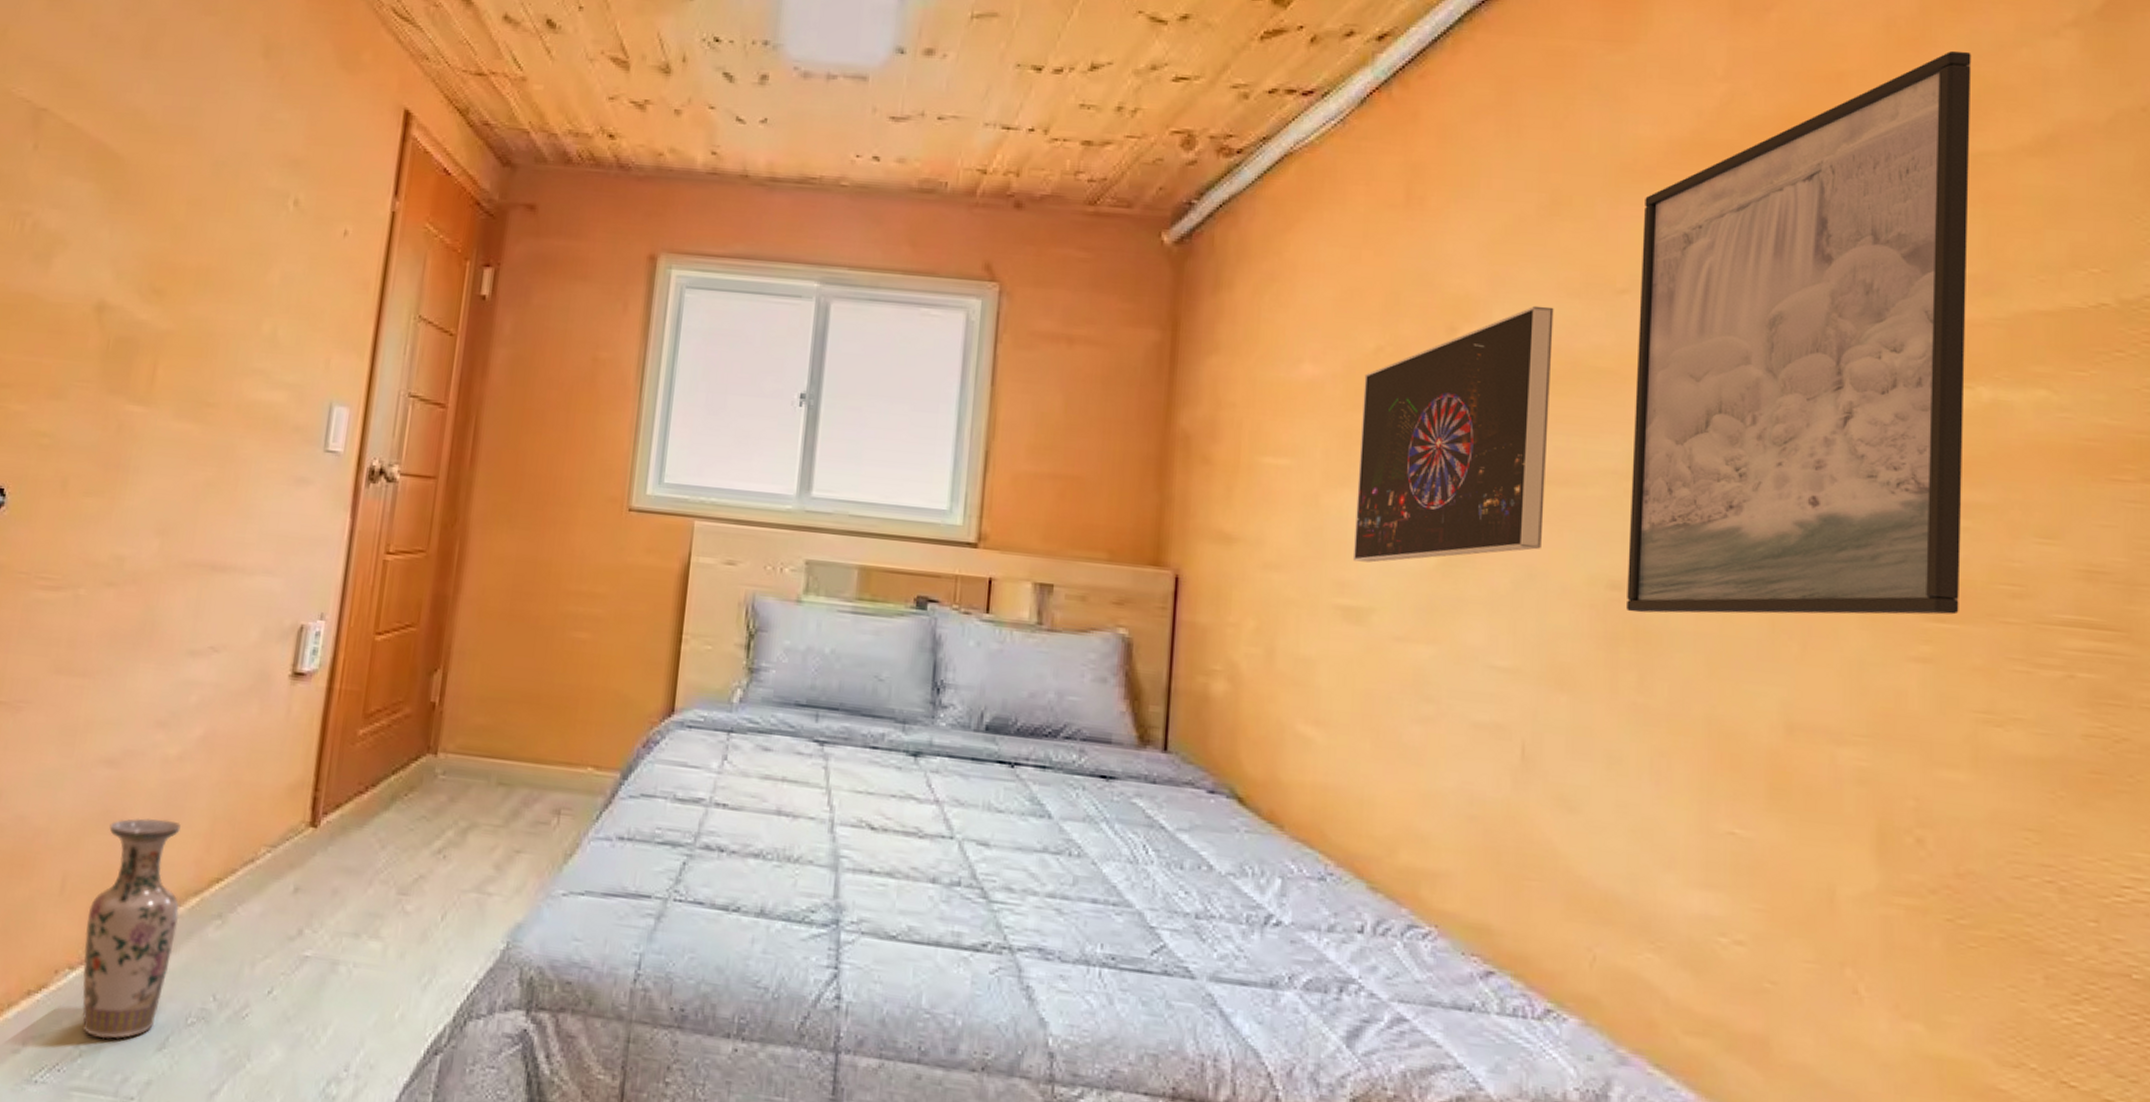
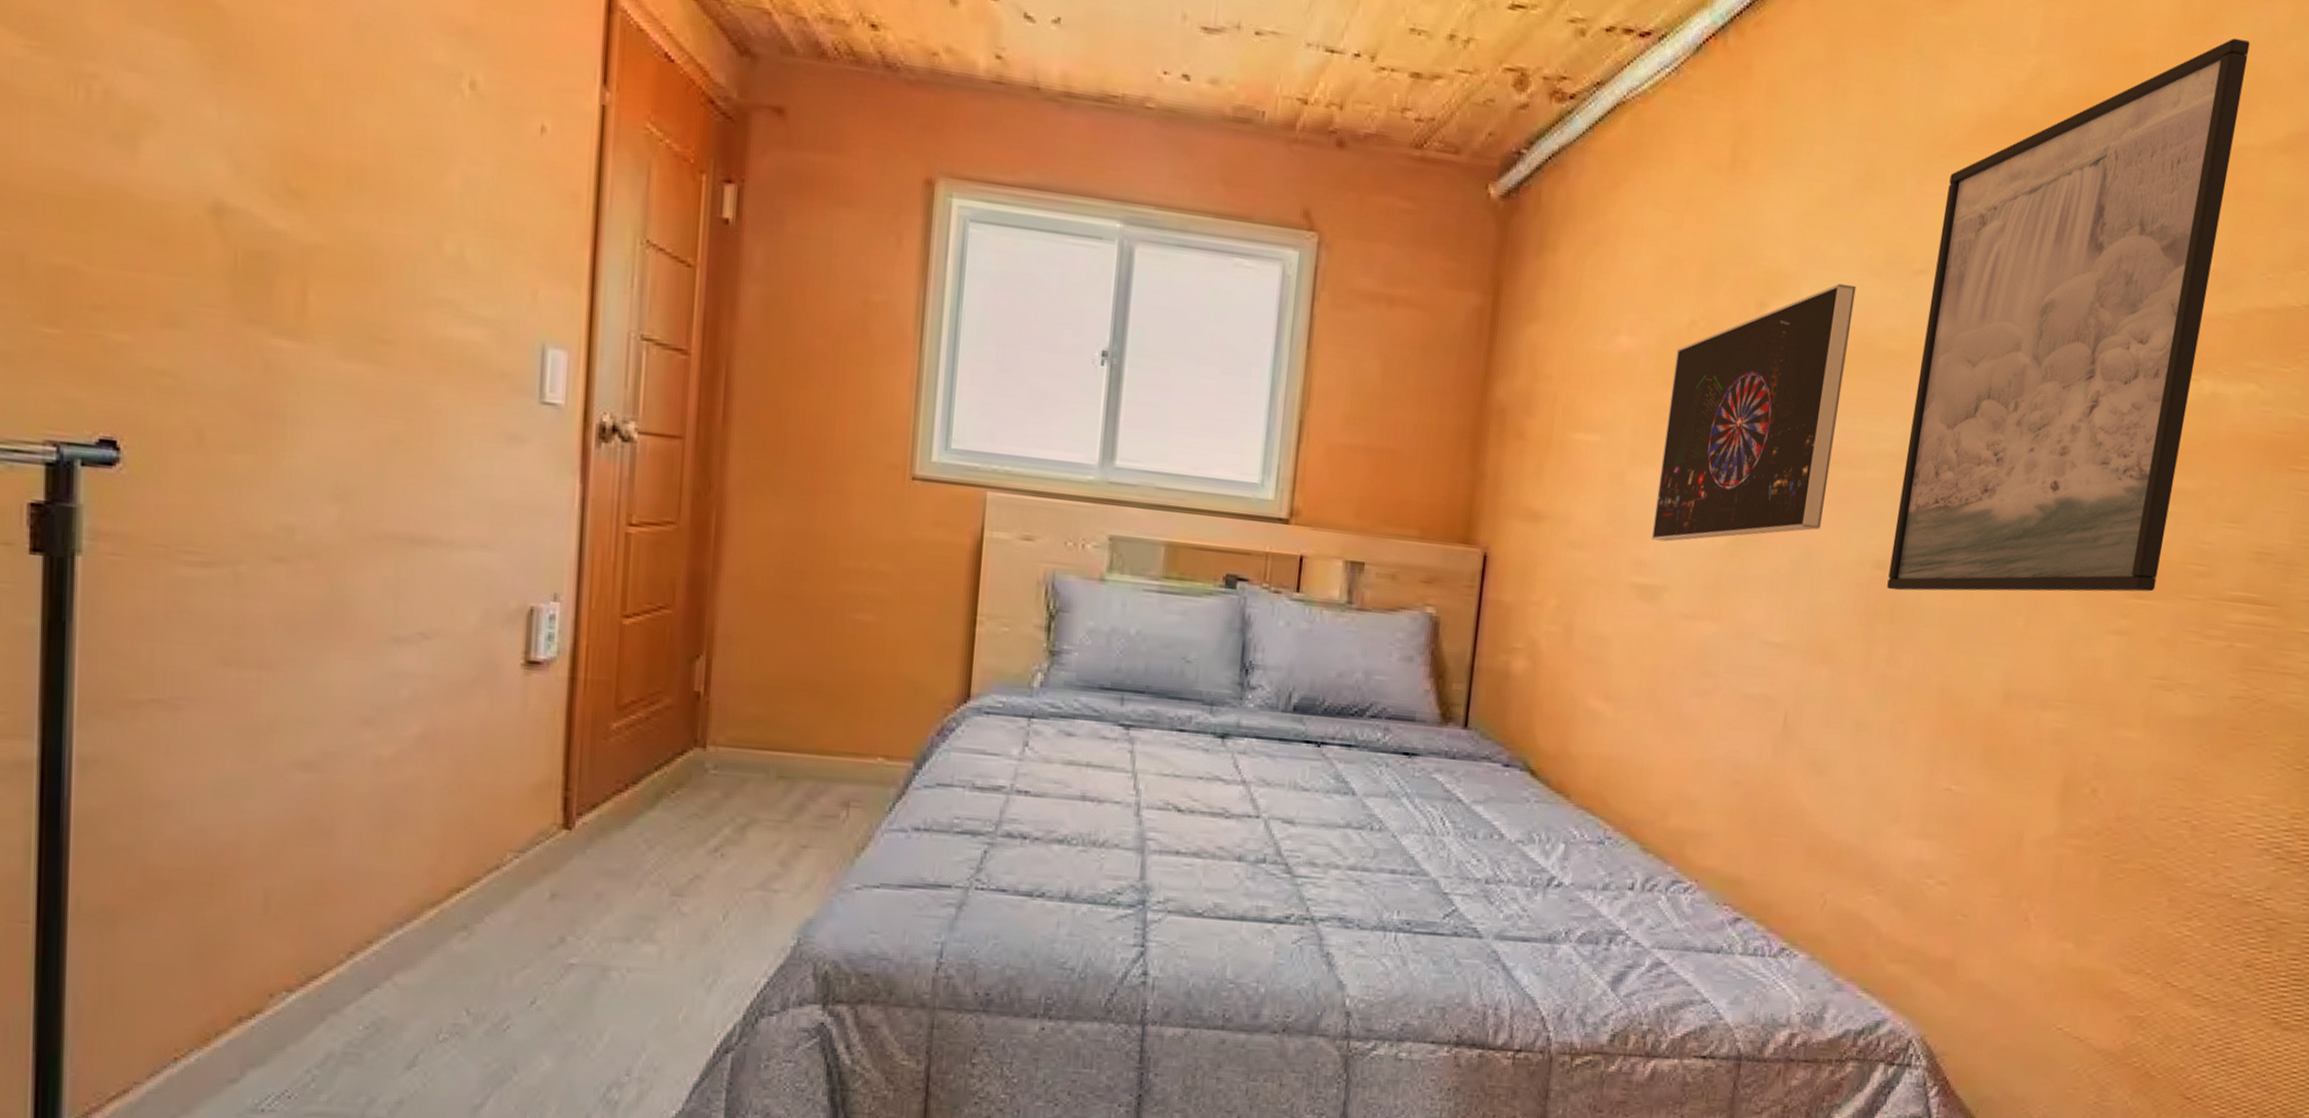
vase: present [82,818,181,1039] -> none [301,826,416,1062]

